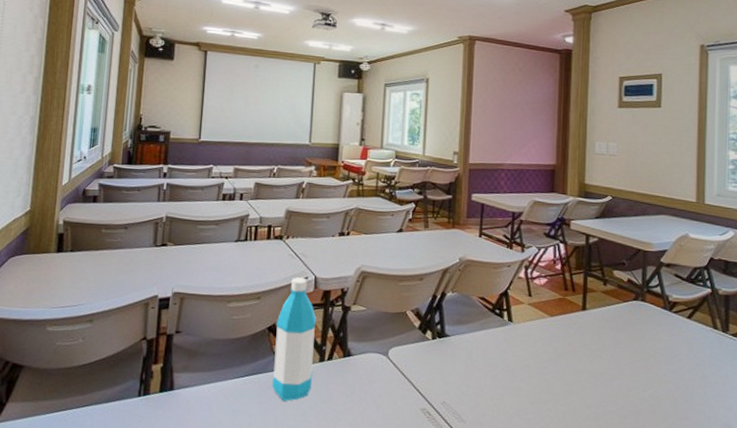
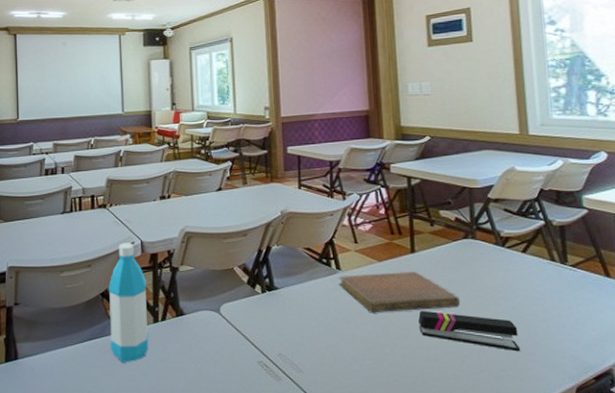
notebook: none [508,328,624,368] -> present [338,271,460,313]
stapler: none [583,369,677,416] -> present [418,311,521,352]

